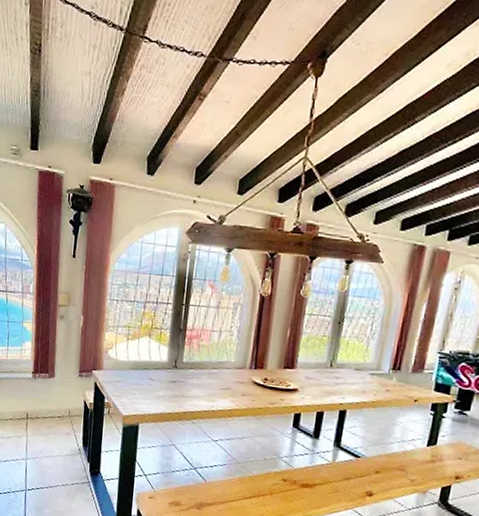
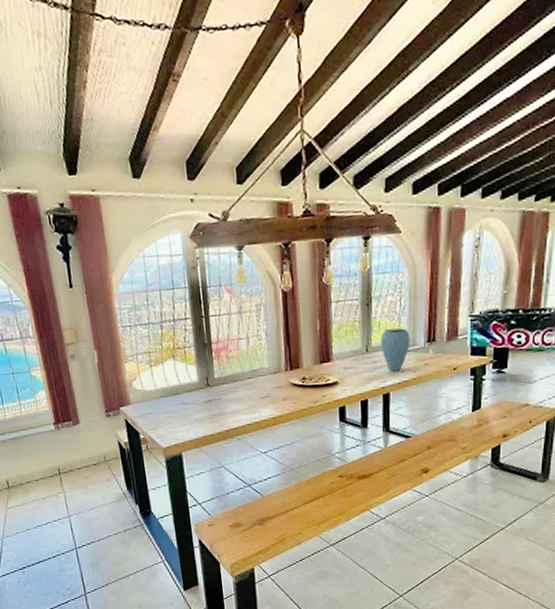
vase: none [345,350,376,392] -> present [381,328,410,373]

